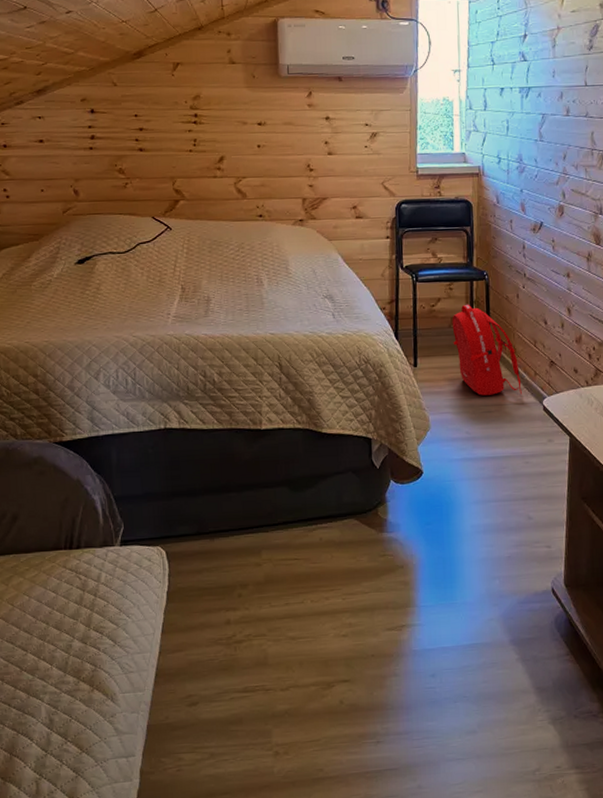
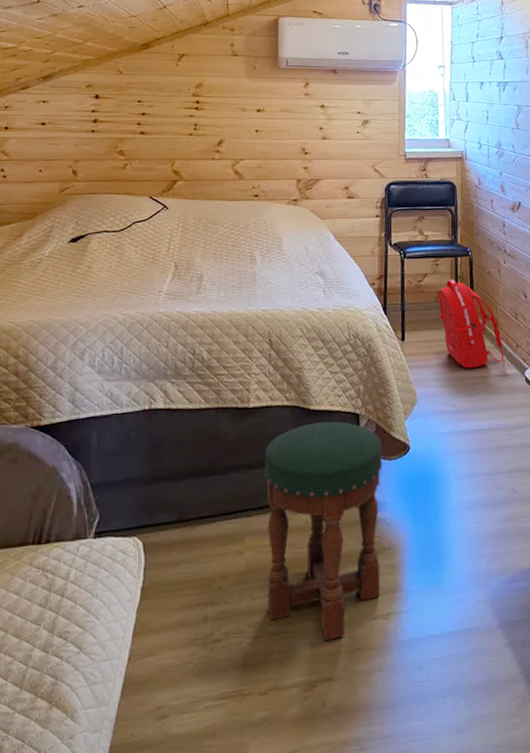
stool: none [278,445,396,647] -> present [264,421,383,641]

